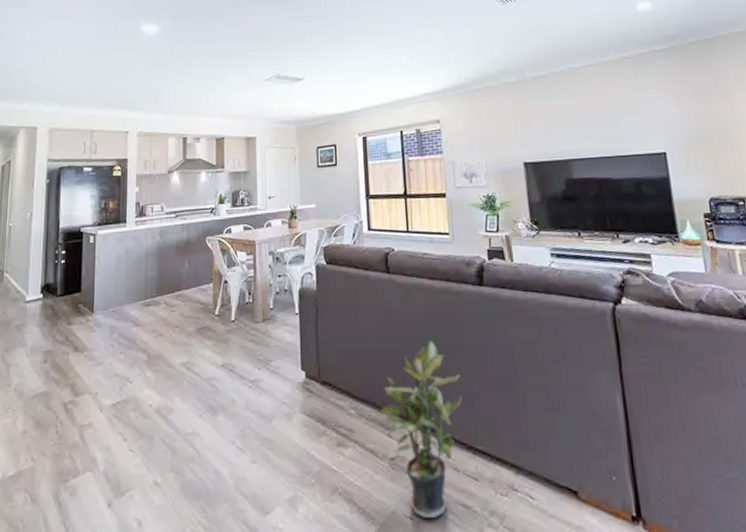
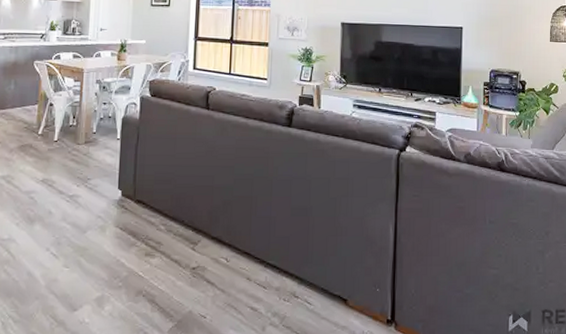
potted plant: present [380,341,463,518] -> none [187,171,262,317]

